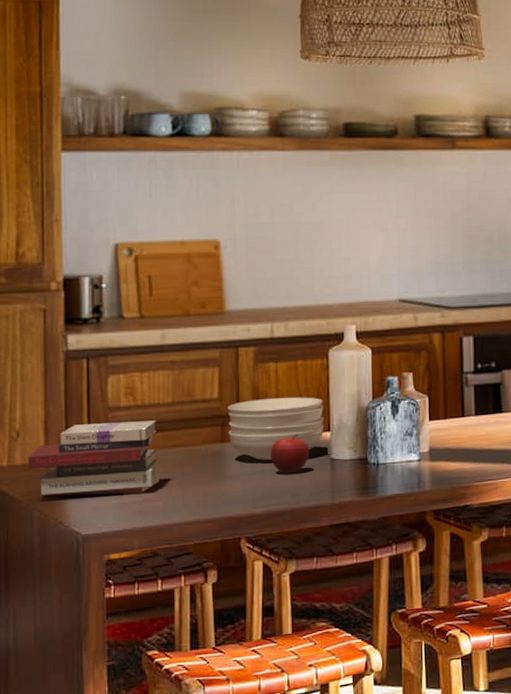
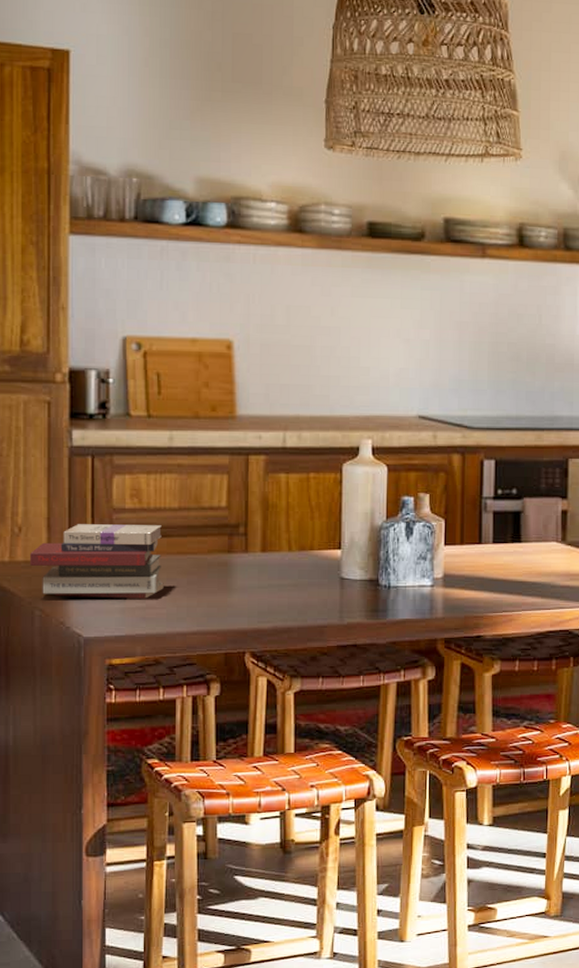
bowl: present [227,397,325,460] -> none [235,511,336,574]
fruit: present [270,433,310,473] -> none [278,549,319,589]

